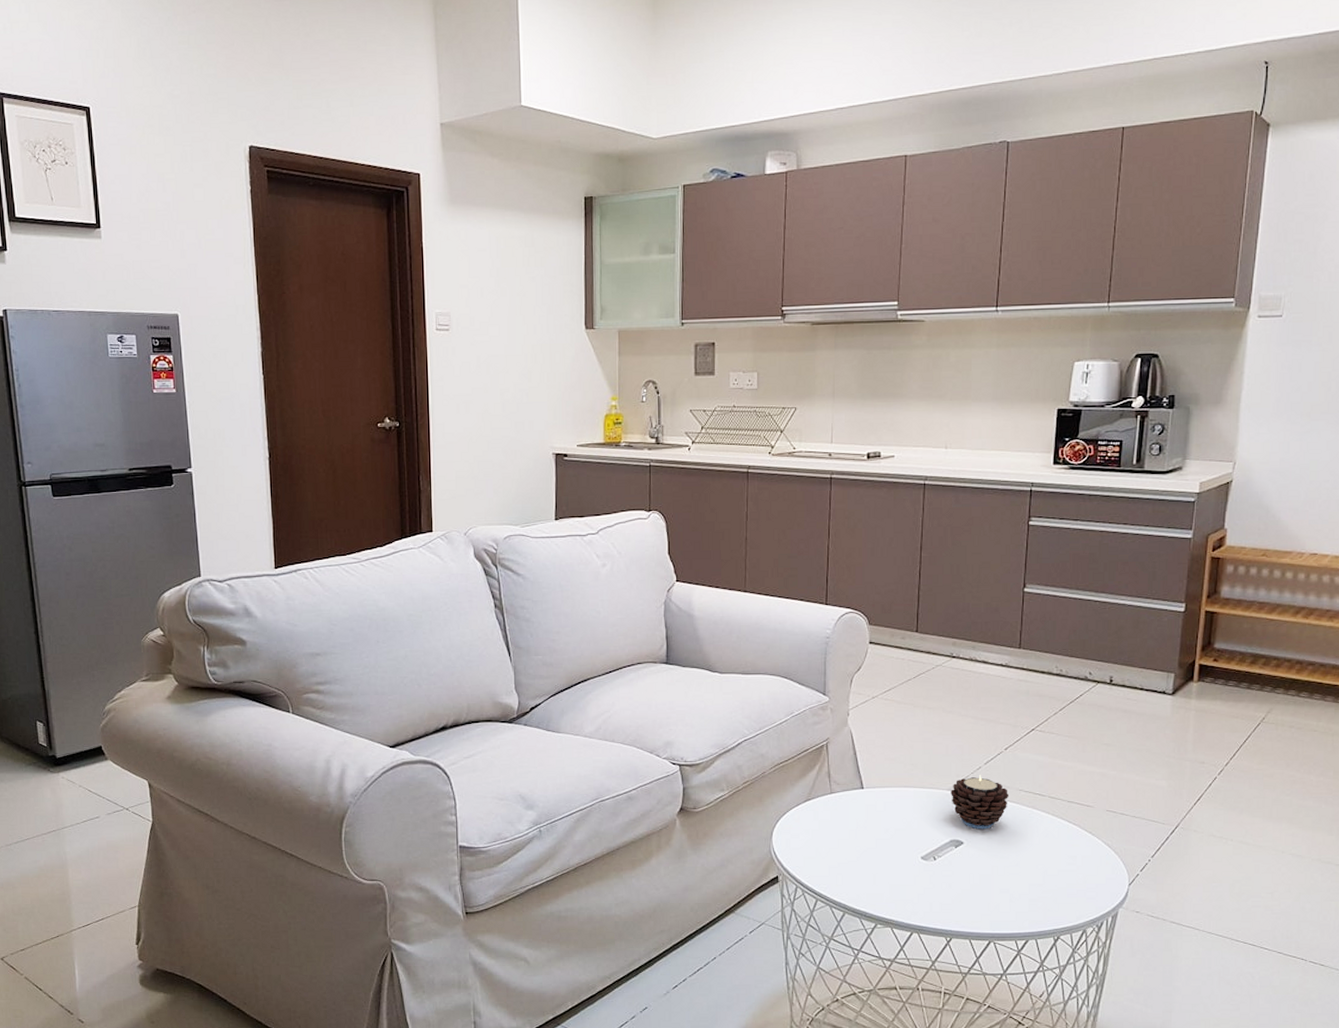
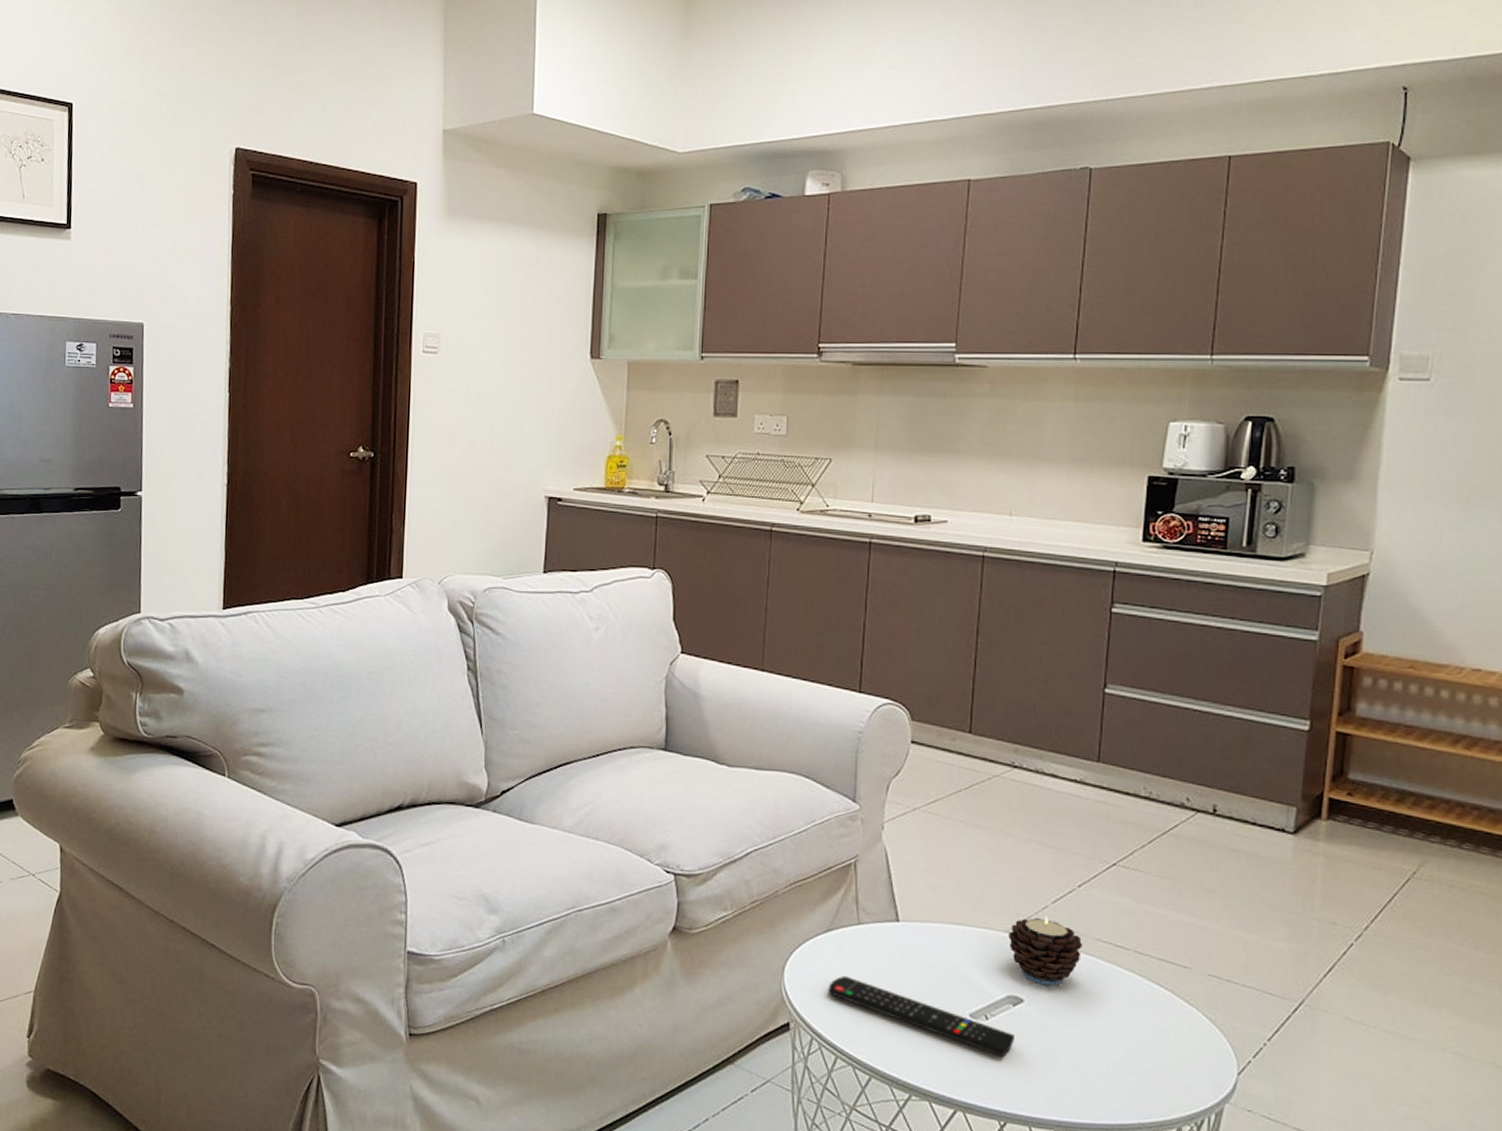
remote control: none [808,835,957,888] -> present [828,975,1014,1056]

